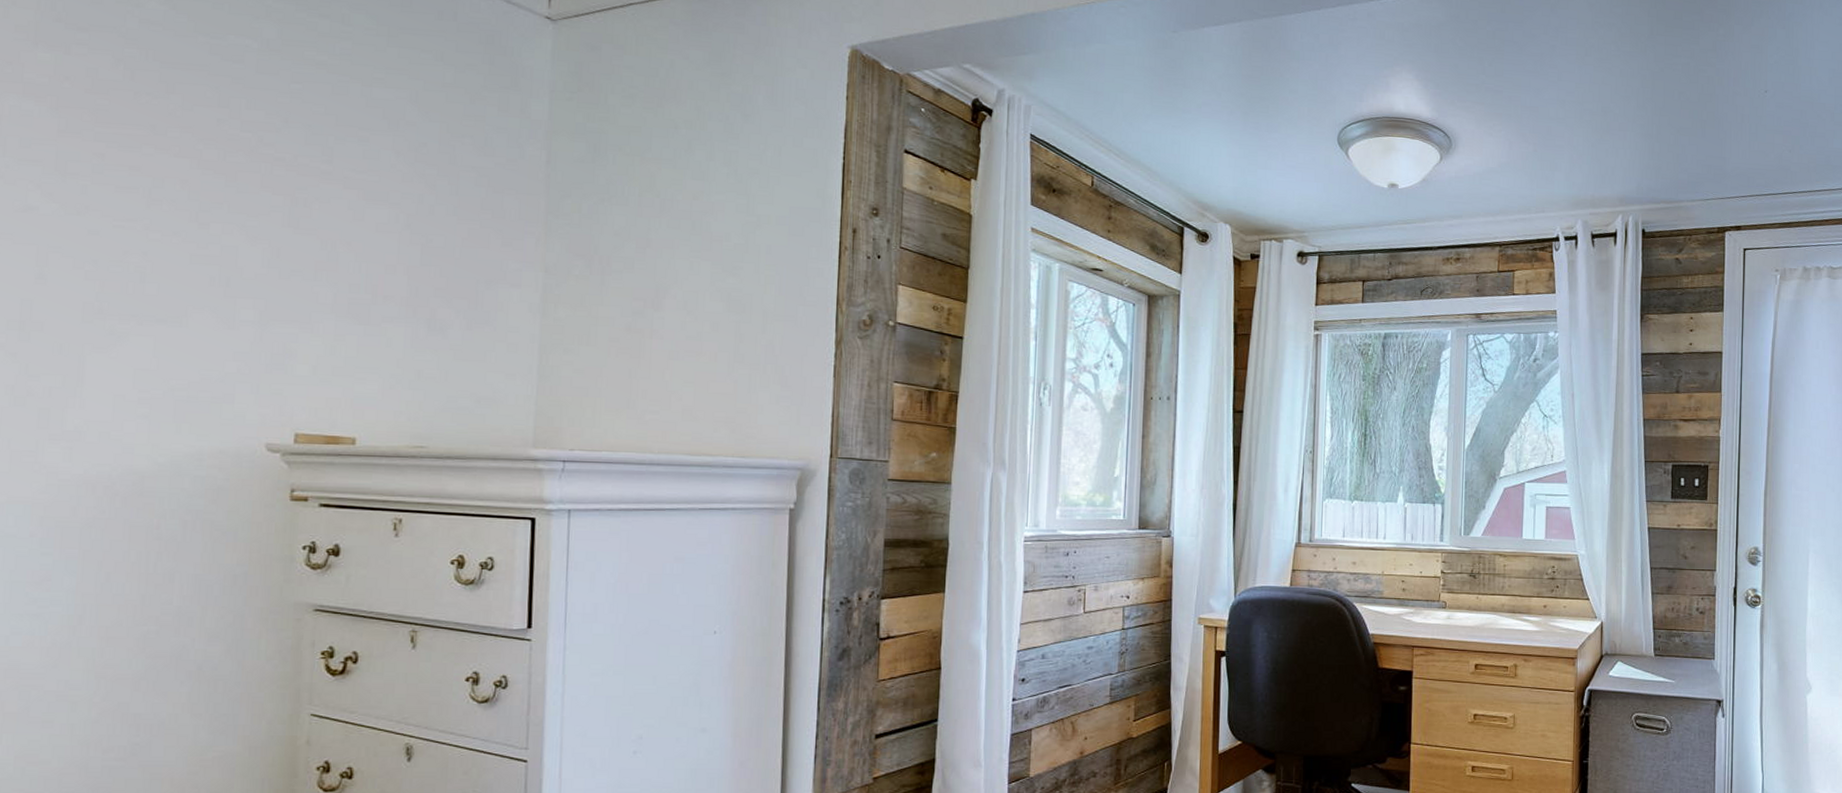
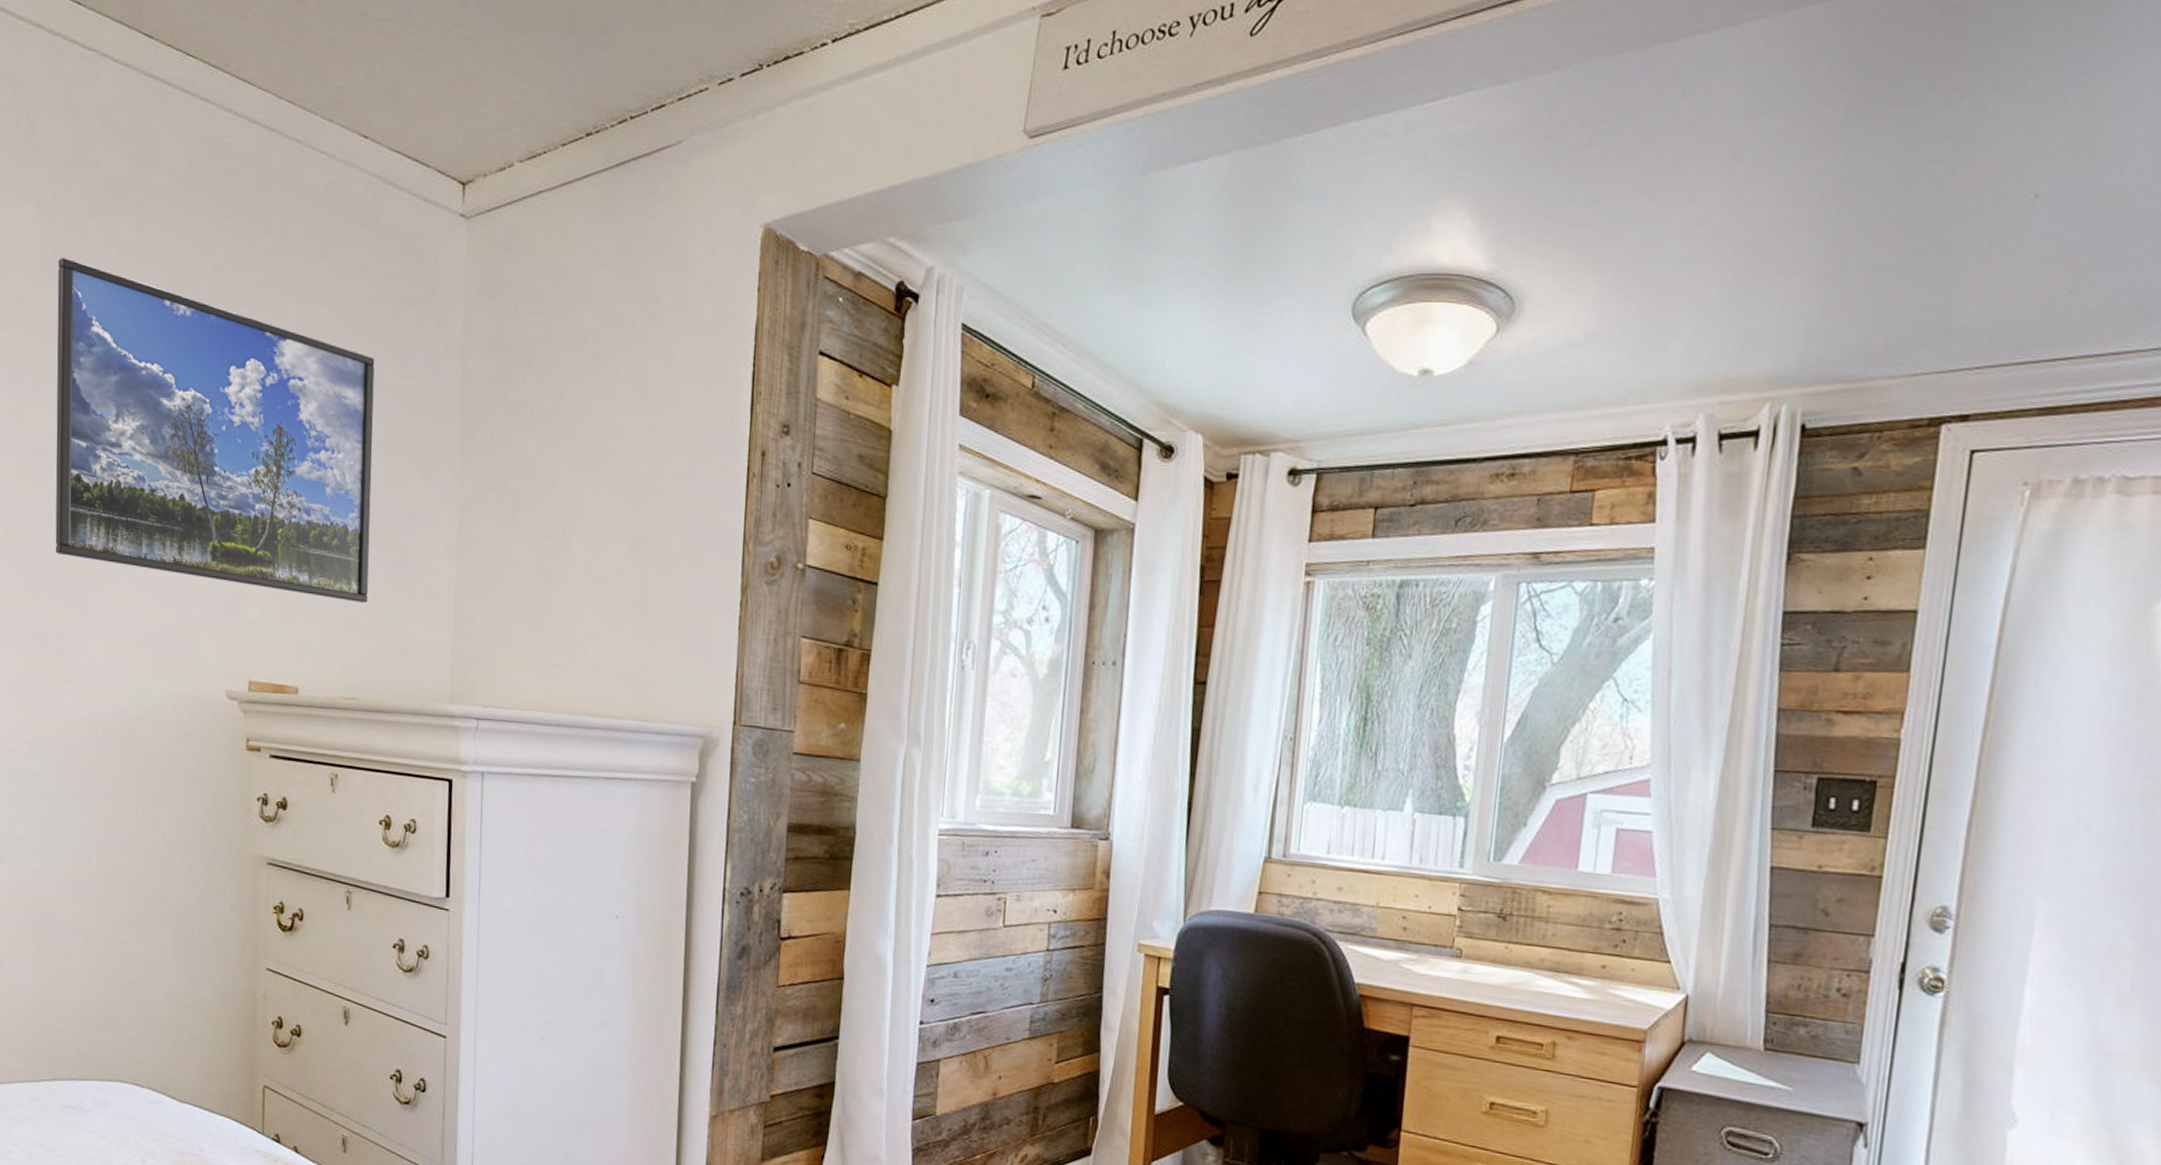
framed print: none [45,24,450,358] -> present [55,258,375,603]

